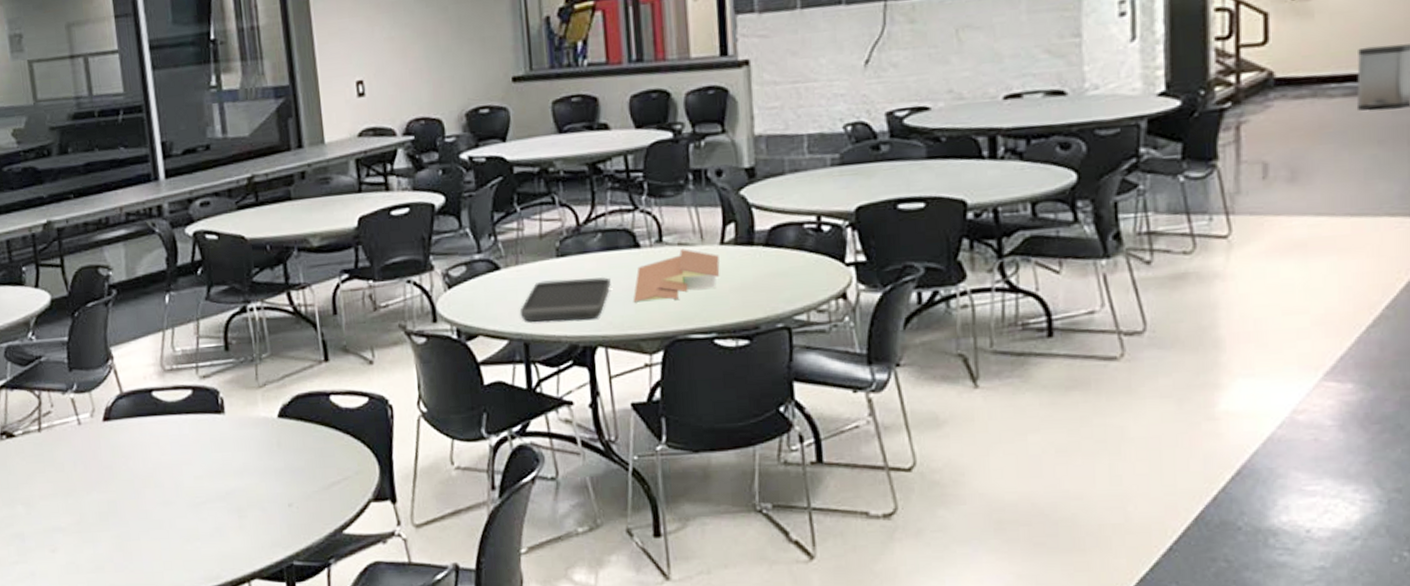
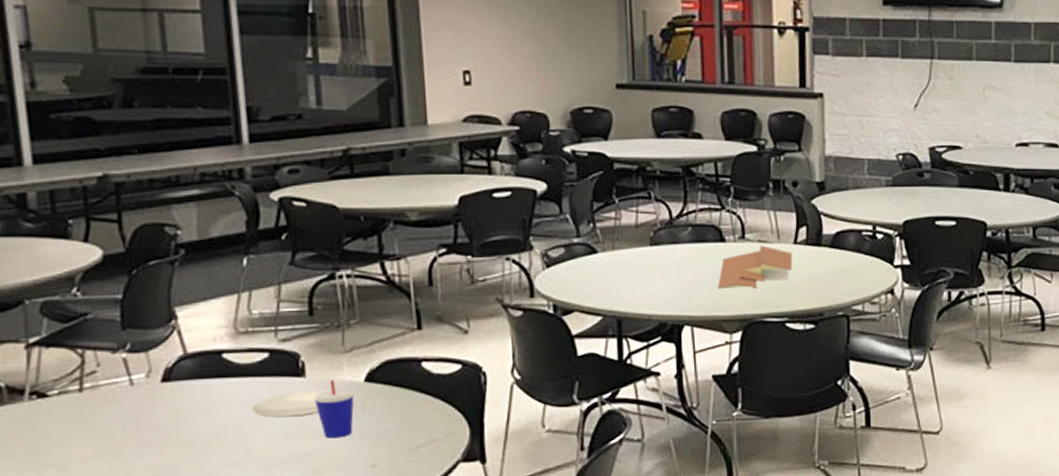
plate: none [180,426,247,456] -> present [252,390,330,418]
beverage cup: none [233,416,270,477] -> present [314,380,354,439]
tray: present [519,277,611,322] -> none [614,265,698,302]

